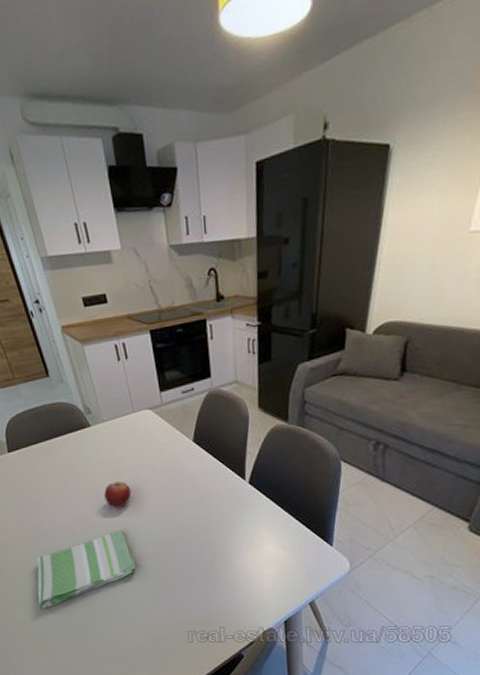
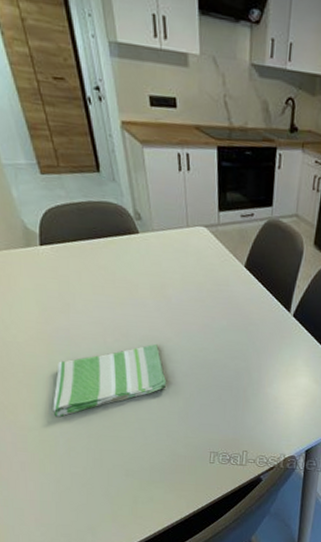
fruit: present [104,481,132,508] -> none [143,295,173,322]

